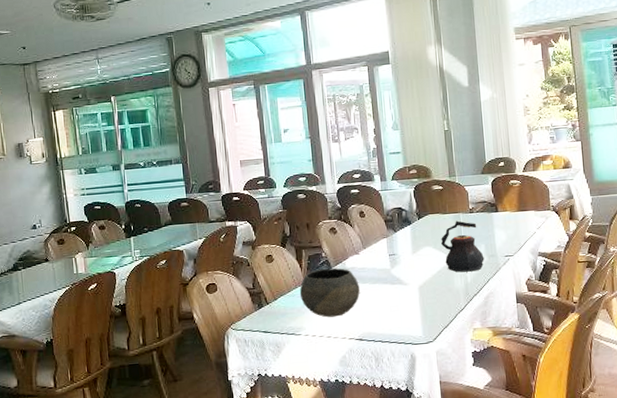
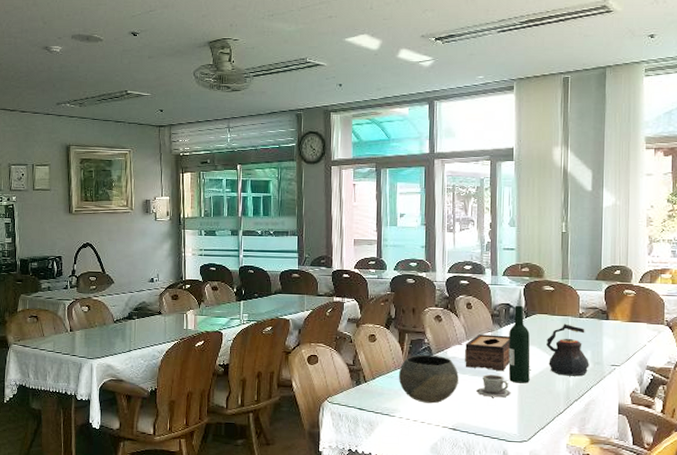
tissue box: none [362,239,408,277] -> present [464,334,510,371]
cup: none [378,280,413,303] -> present [476,374,511,398]
wine bottle: none [404,207,429,286] -> present [508,305,530,384]

